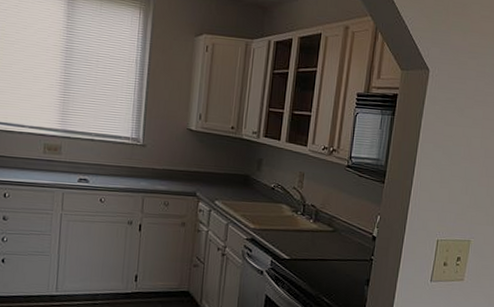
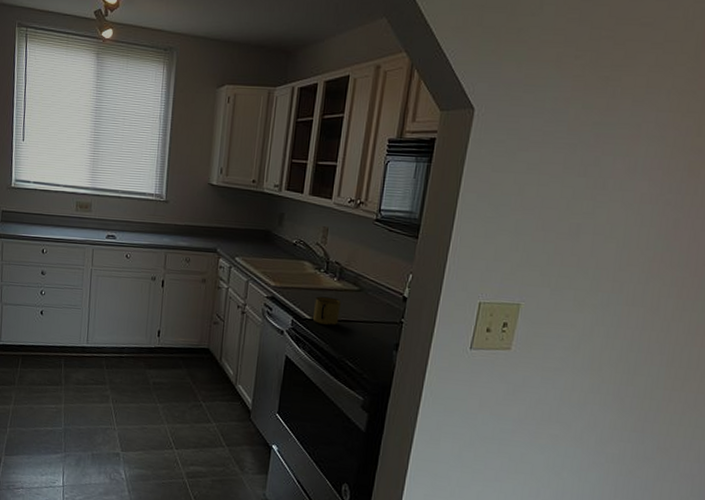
mug: none [291,237,318,264] -> present [313,296,342,325]

